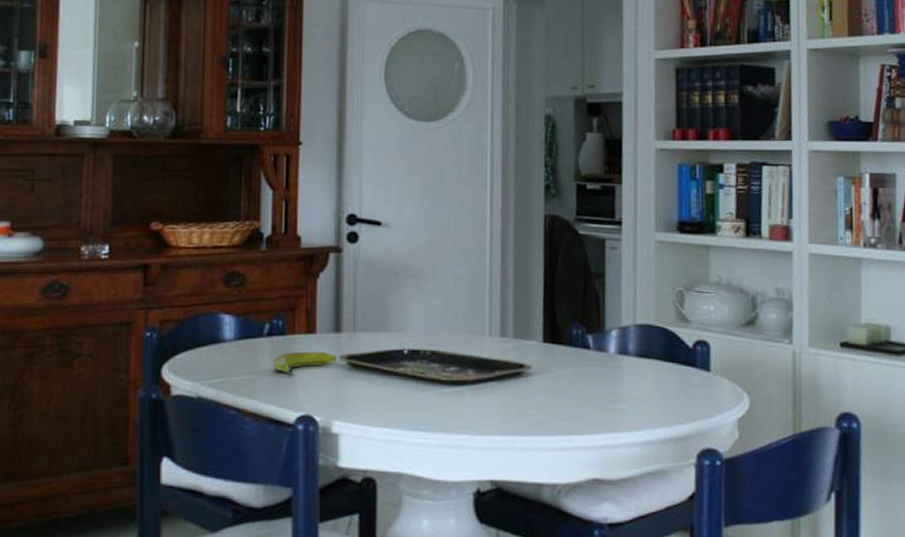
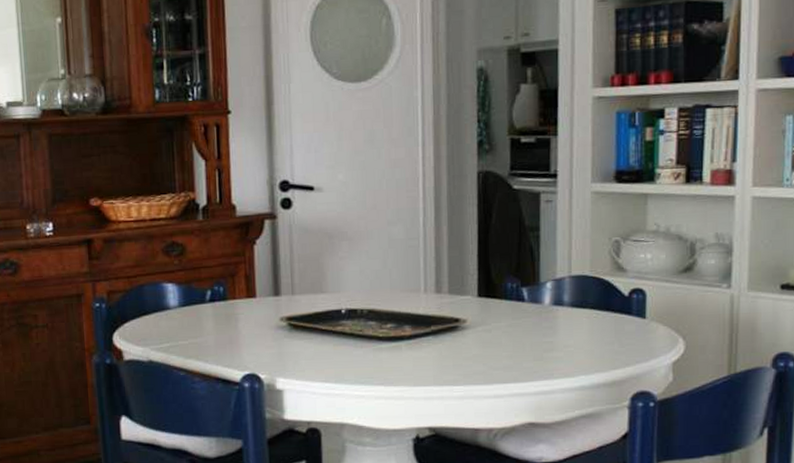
banana: present [272,351,337,374] -> none [216,314,277,337]

